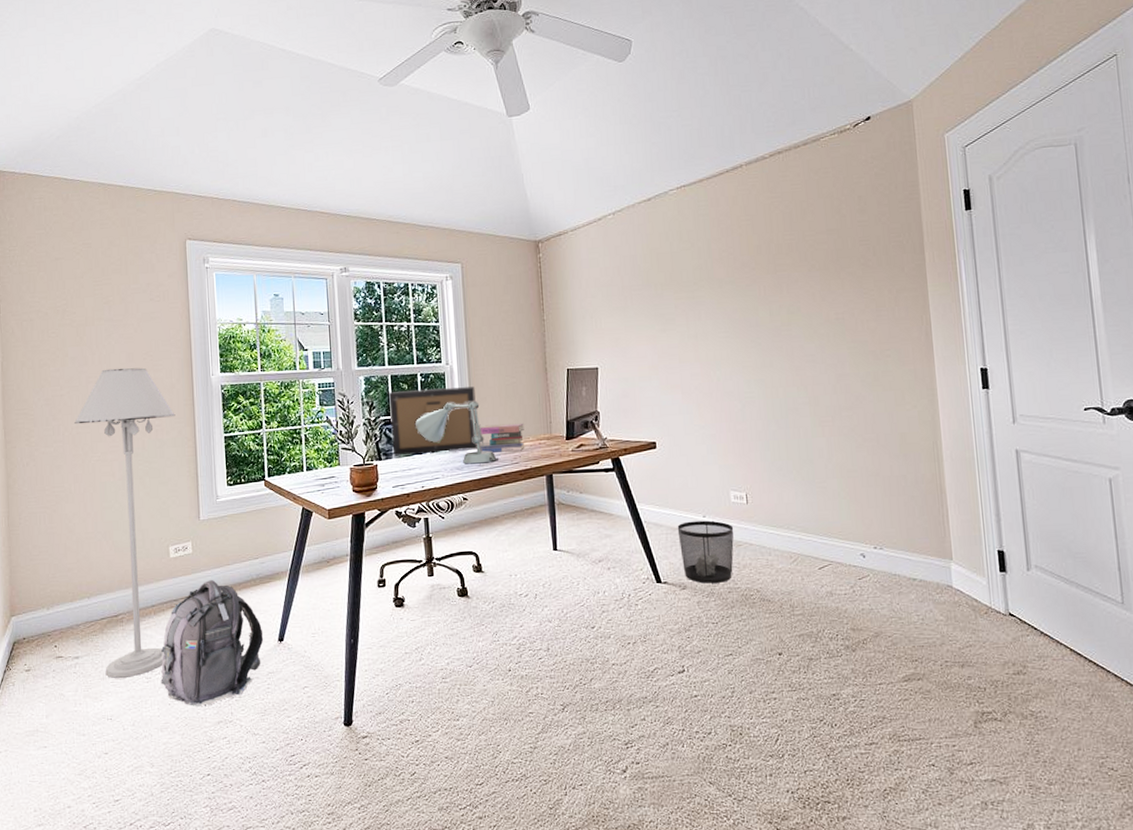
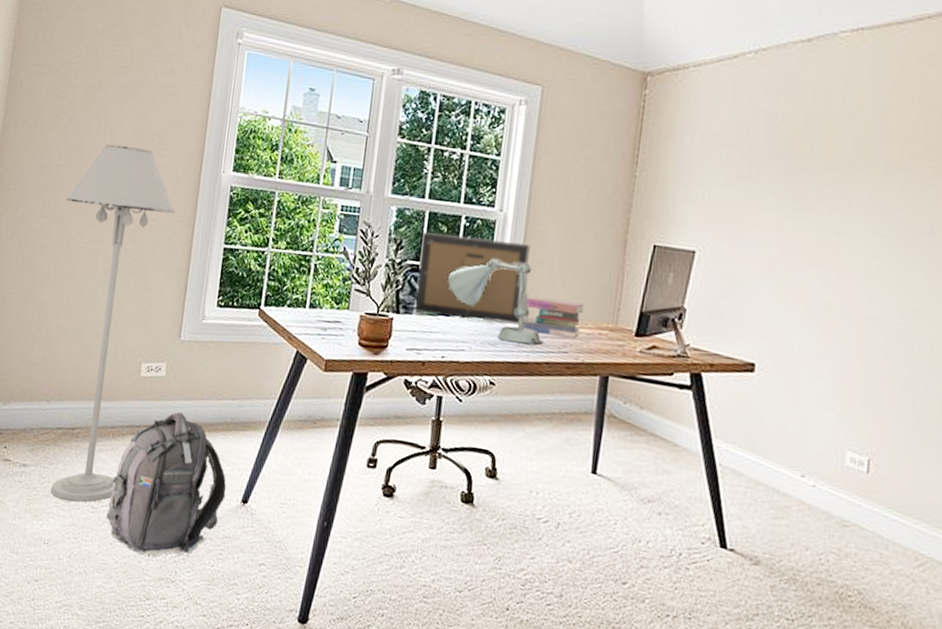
waste bin: present [677,520,734,583] -> none [760,477,842,570]

